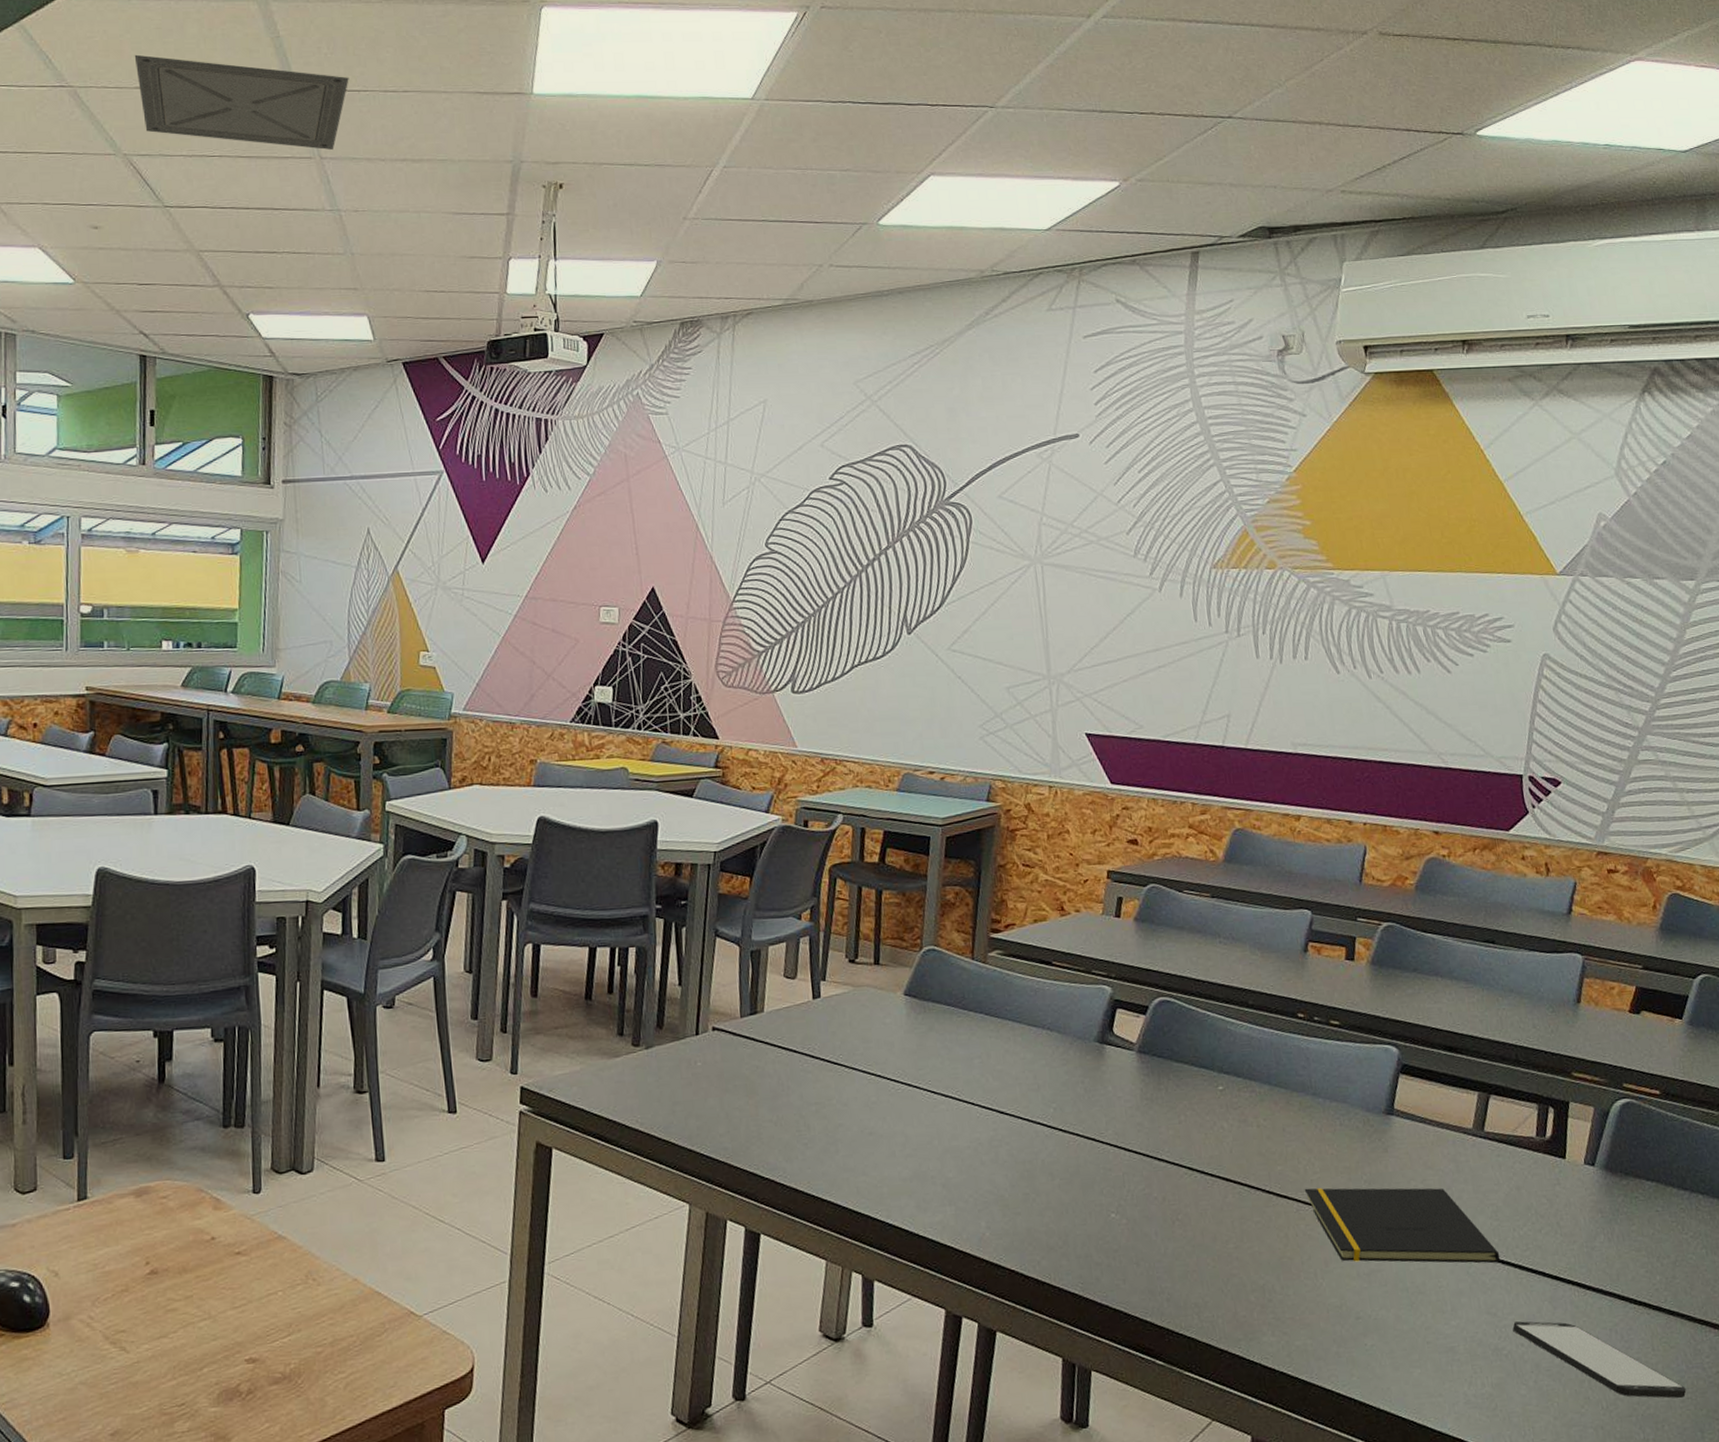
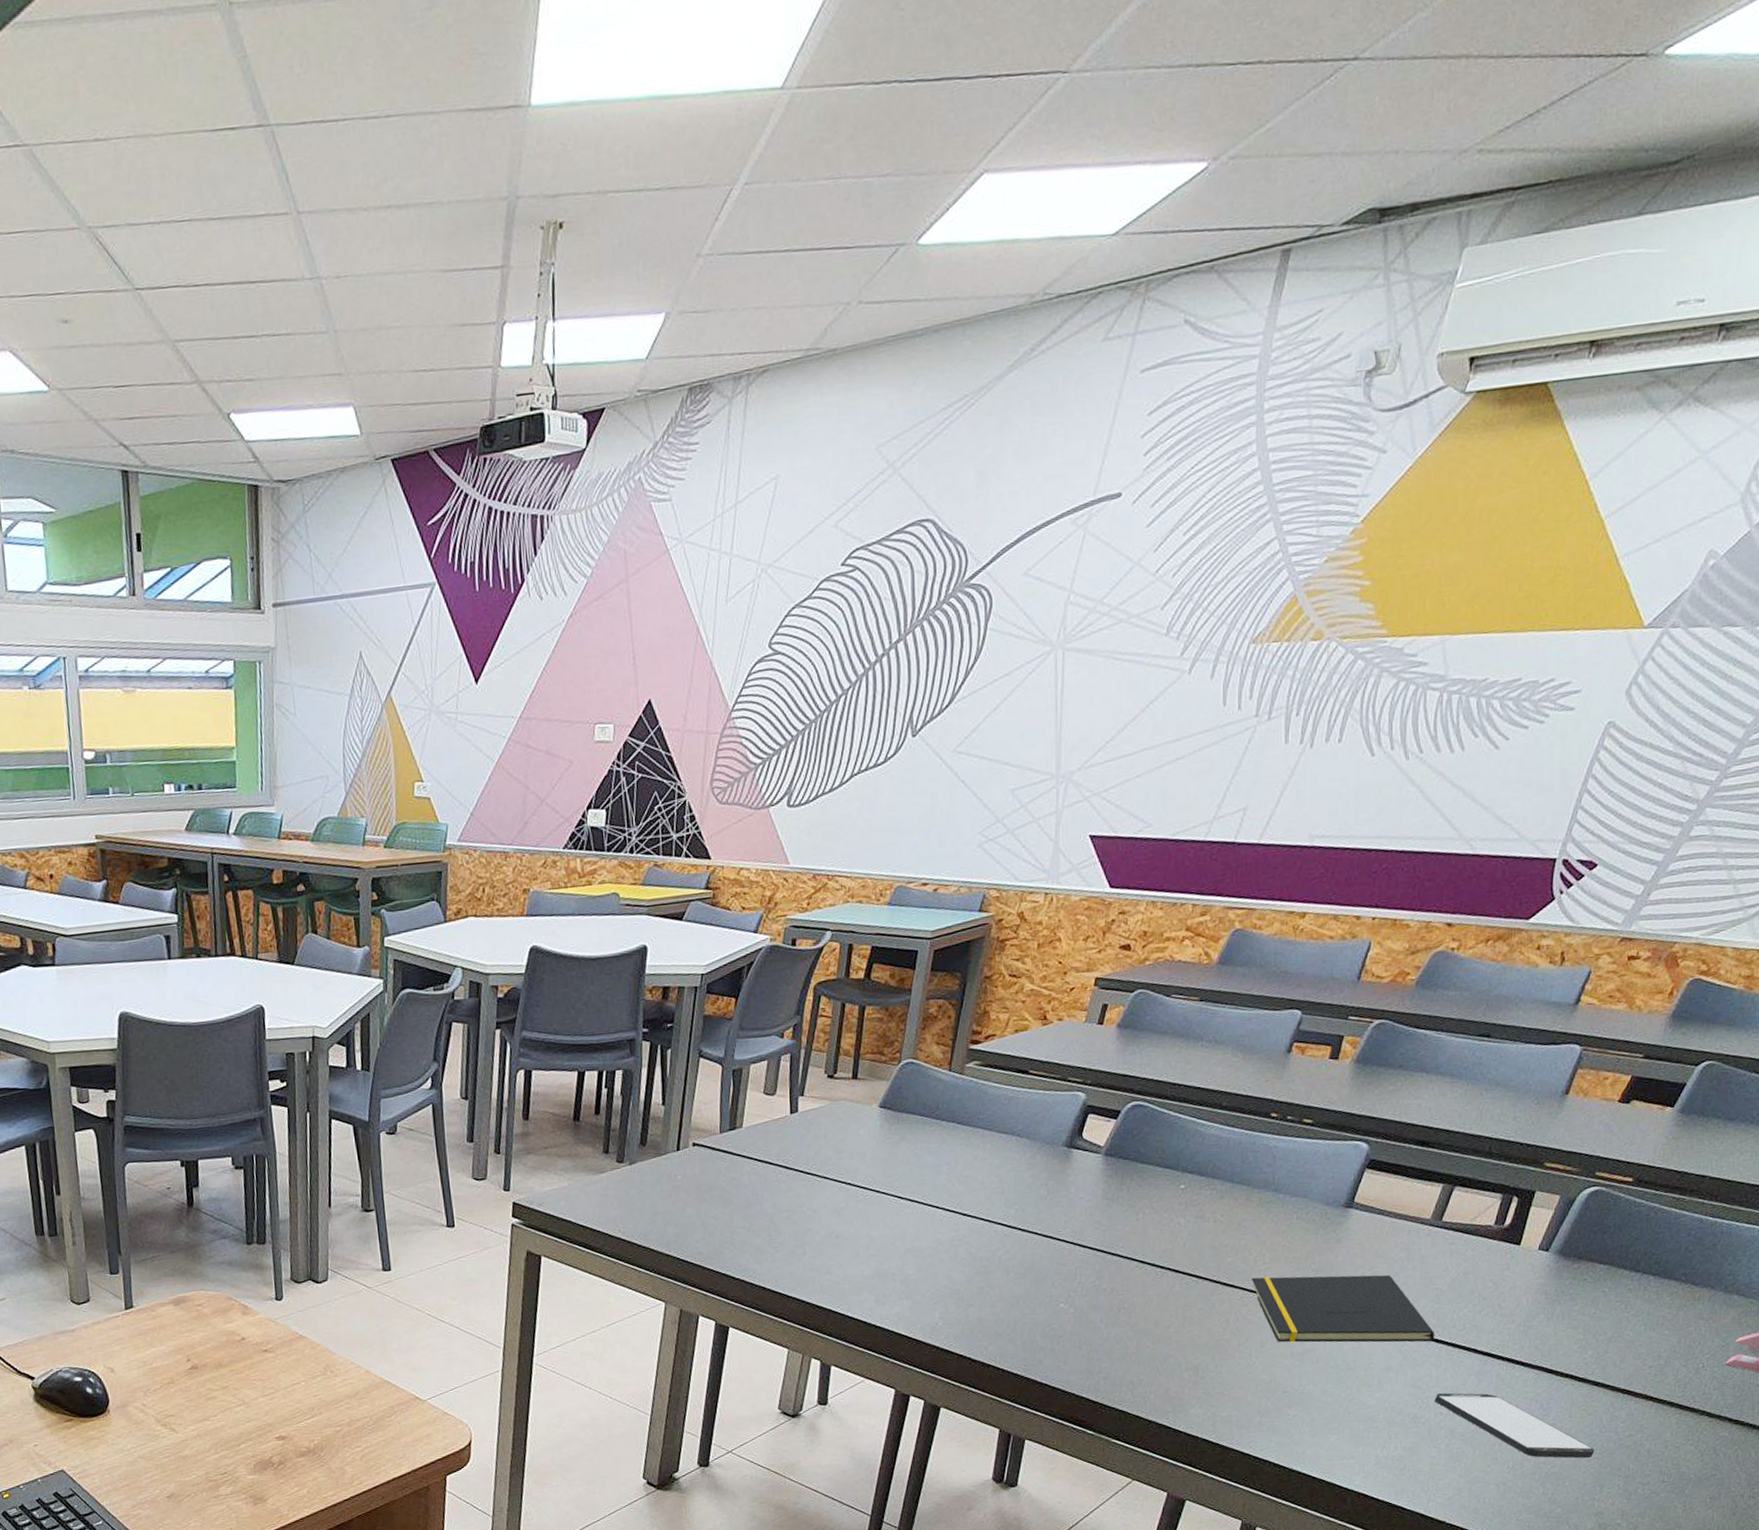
ceiling vent: present [134,54,349,151] -> none [90,95,326,202]

